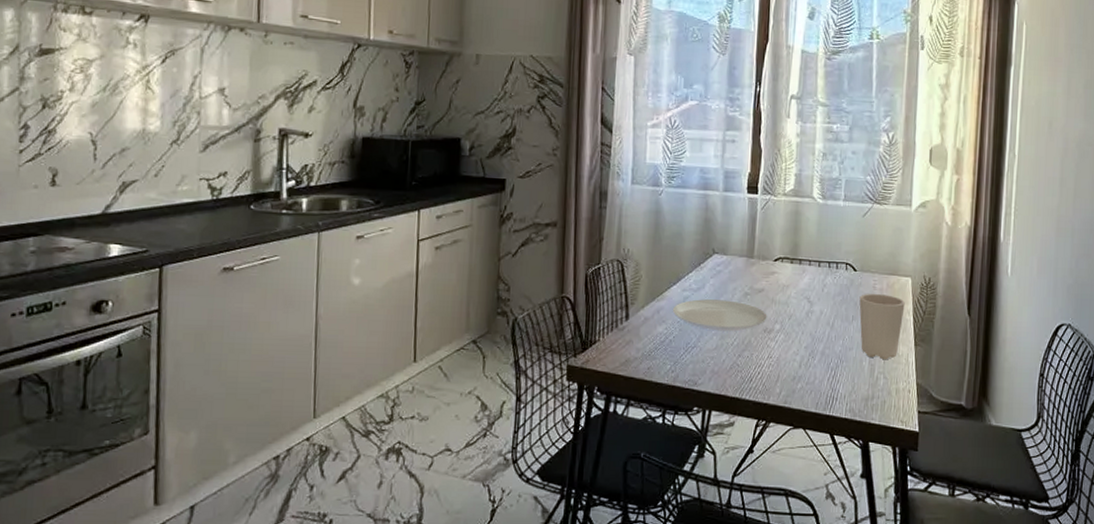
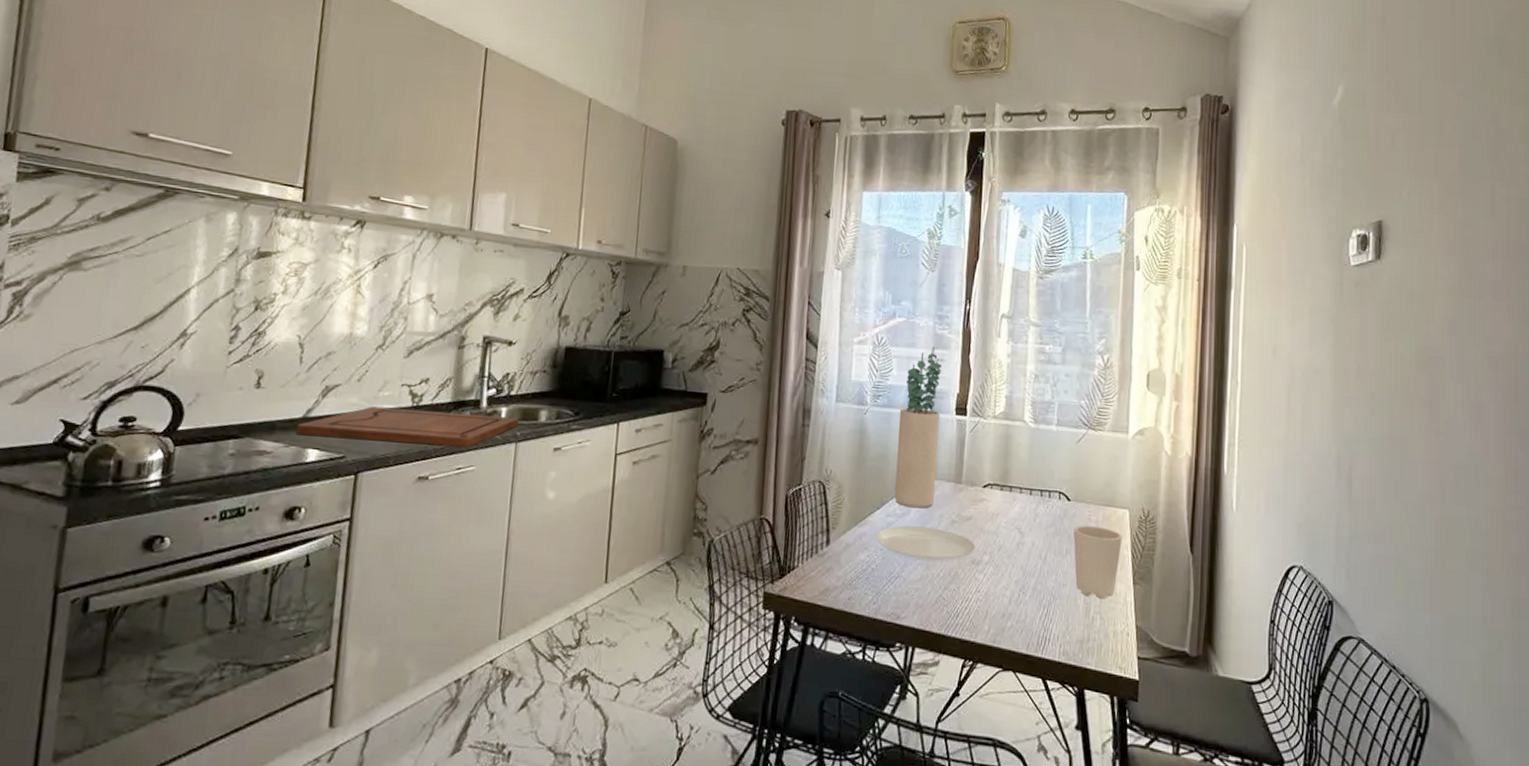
cutting board: none [95,201,321,239] -> present [295,406,520,448]
vase: none [690,127,734,283] -> present [894,346,943,509]

